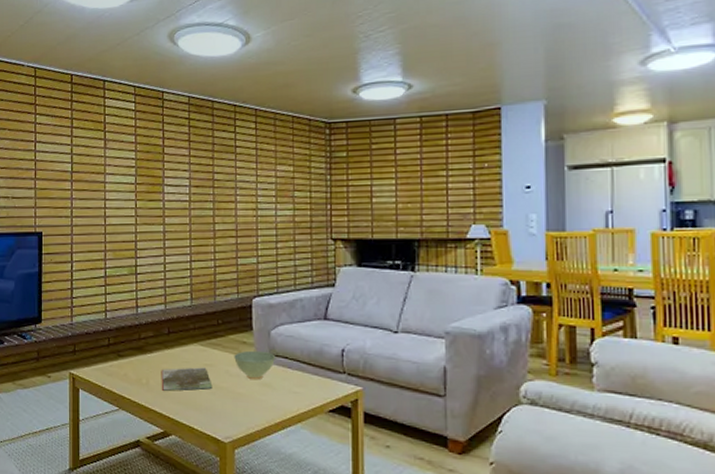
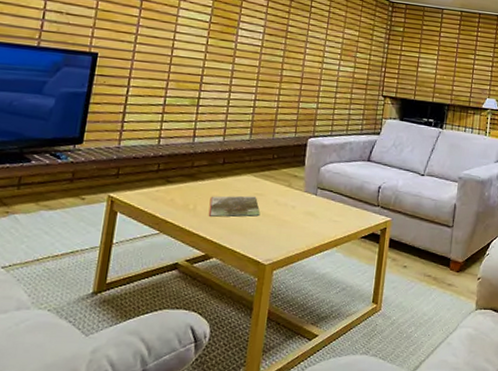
bowl: present [234,350,276,379] -> none [284,183,323,209]

